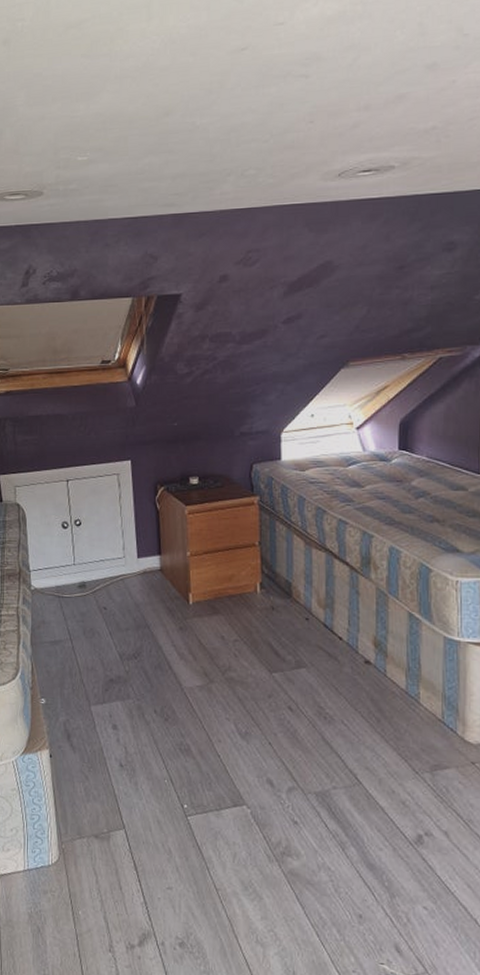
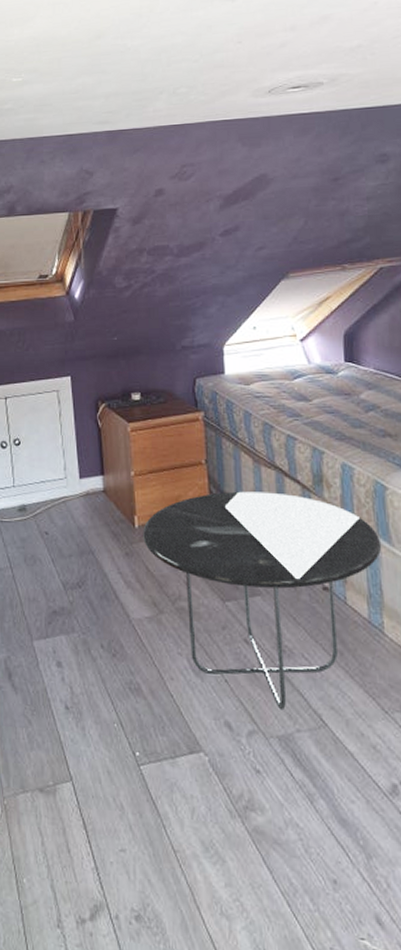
side table: none [197,571,423,770] -> present [143,491,382,711]

